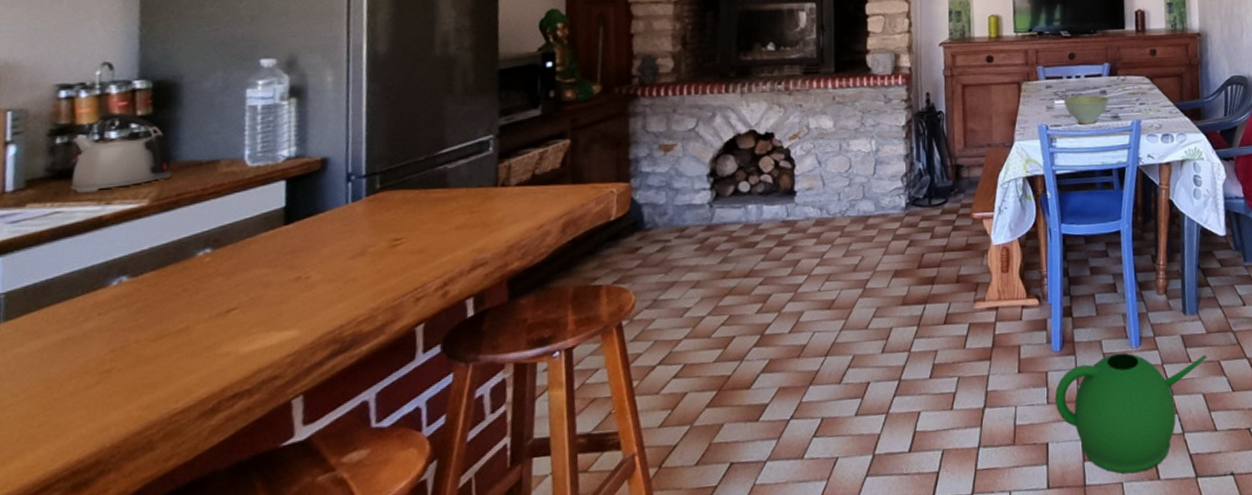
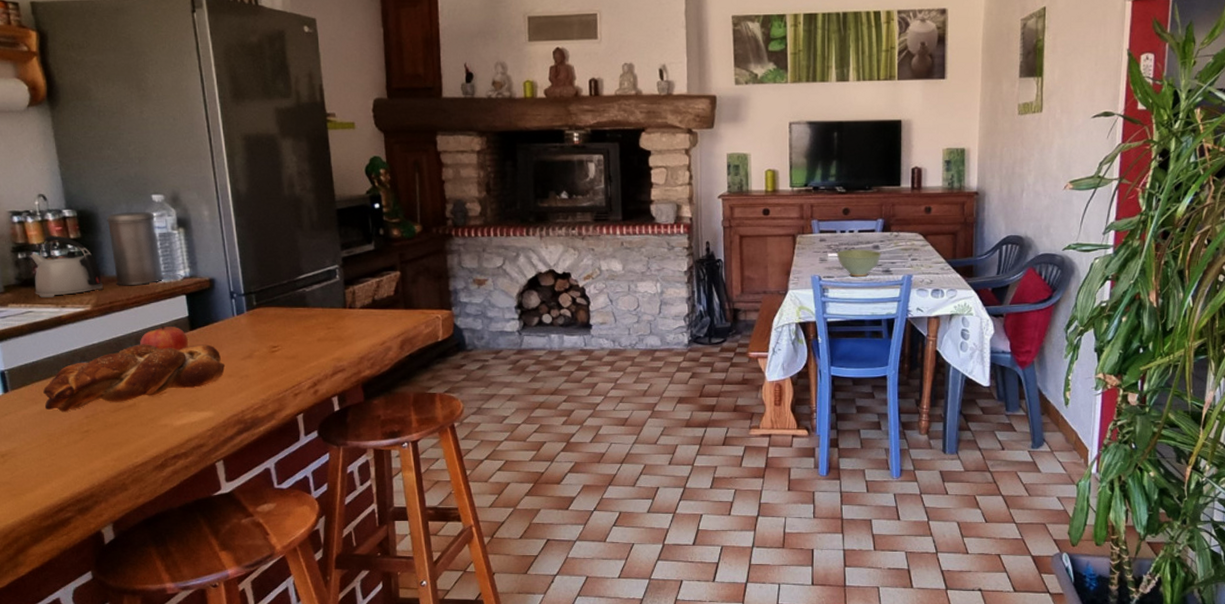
bread loaf: none [50,242,326,346] -> present [43,343,226,412]
canister: none [191,80,260,173] -> present [107,212,163,286]
fruit: none [209,219,280,252] -> present [139,324,188,350]
watering can: present [1054,352,1208,474] -> none [820,481,964,581]

